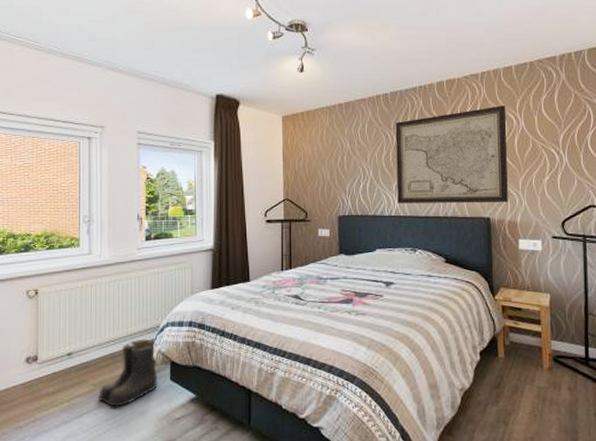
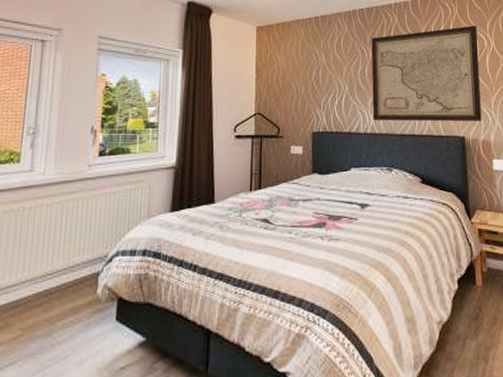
boots: present [97,340,158,407] -> none [24,272,103,356]

